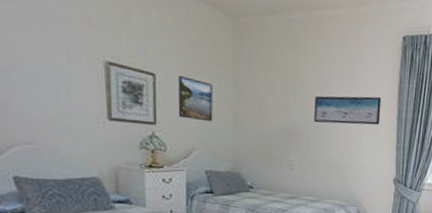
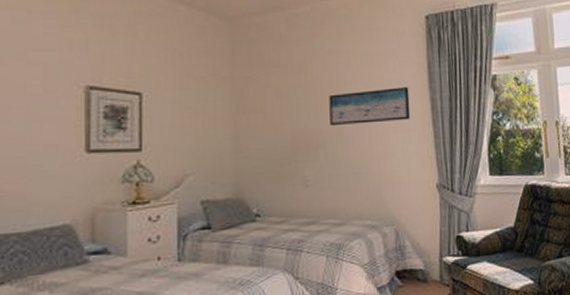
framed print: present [178,75,213,122] -> none [167,90,209,141]

